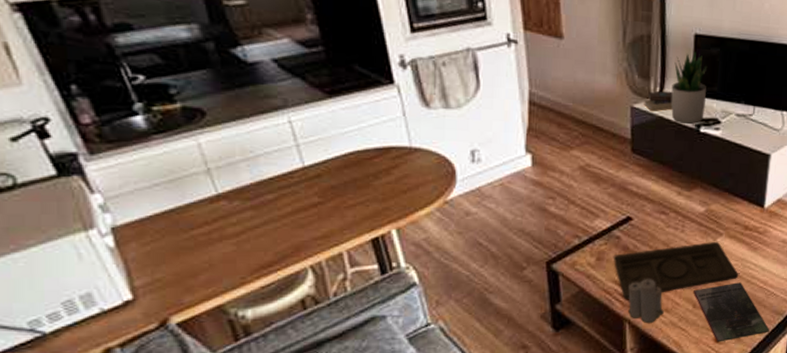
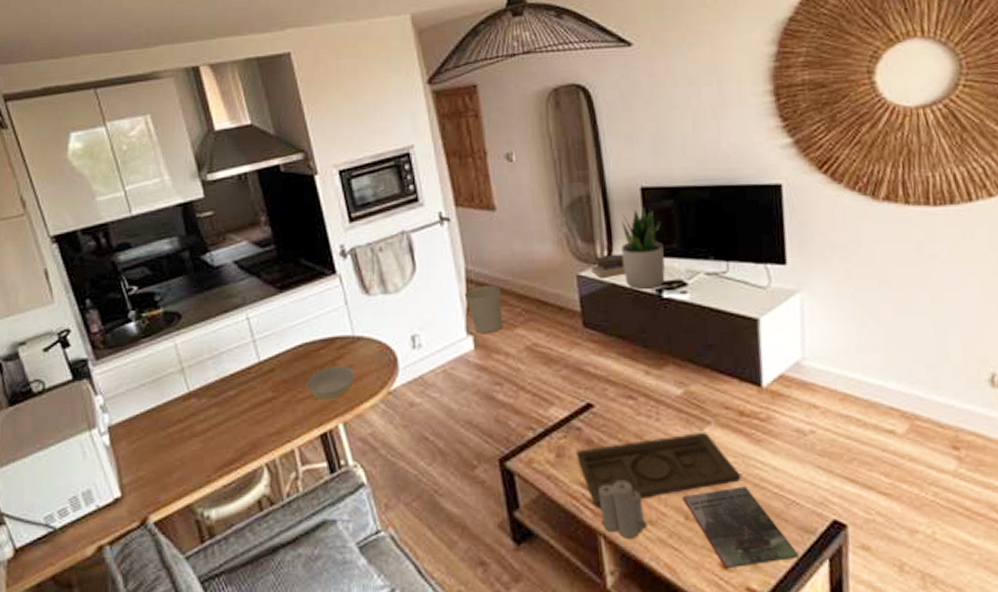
bowl: none [357,174,410,207] -> present [306,365,354,400]
plant pot: none [526,109,561,153] -> present [464,285,503,334]

